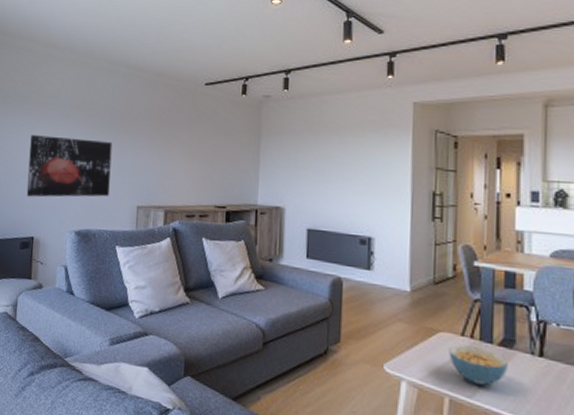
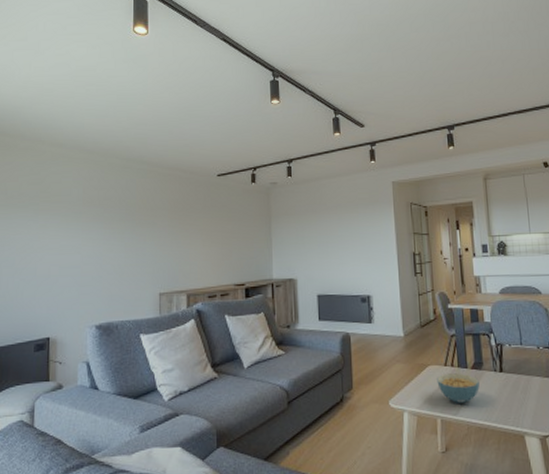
wall art: present [26,135,113,198] -> none [39,234,130,297]

